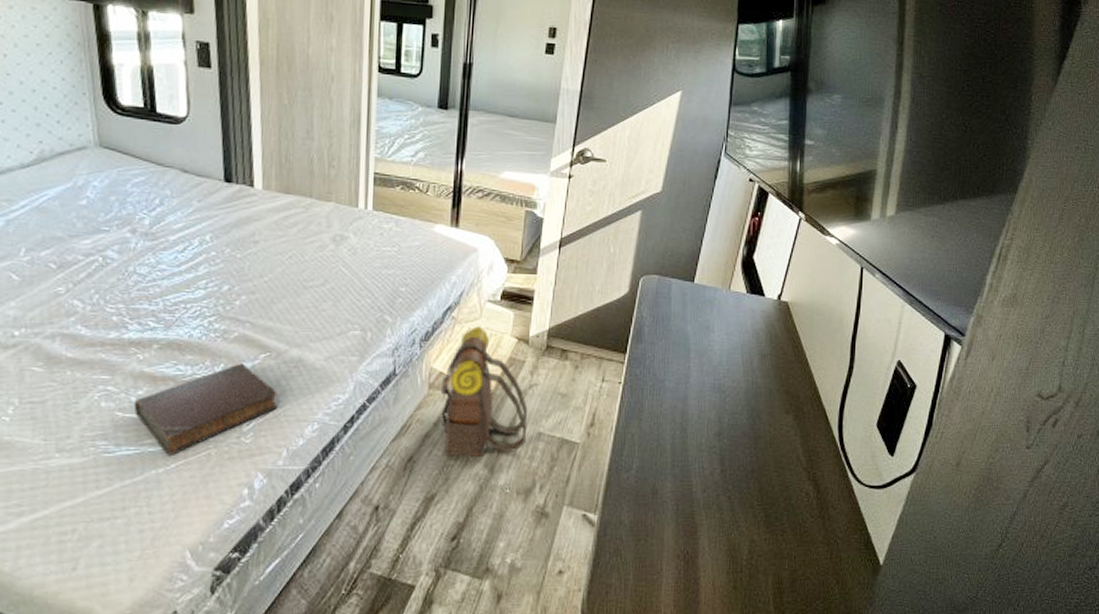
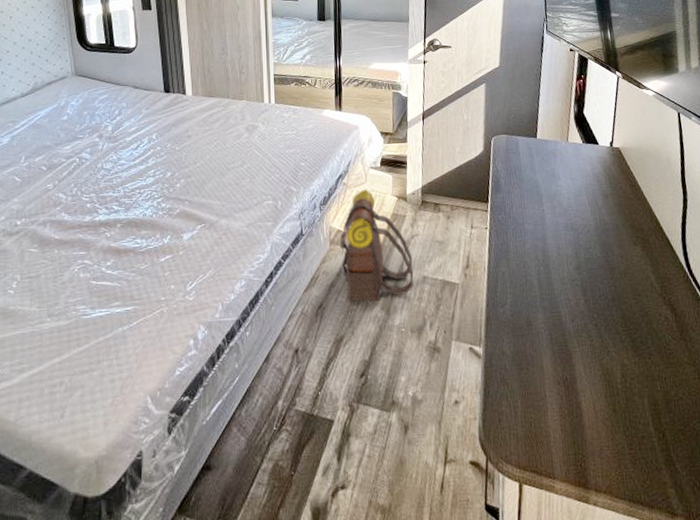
book: present [133,363,279,457] -> none [104,234,214,316]

